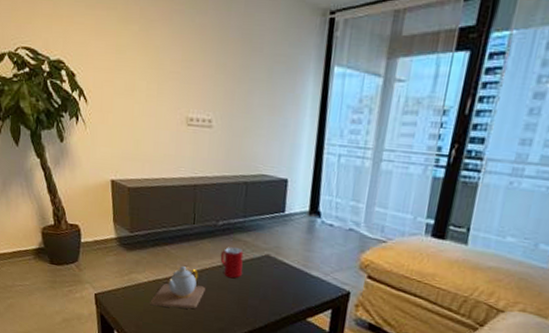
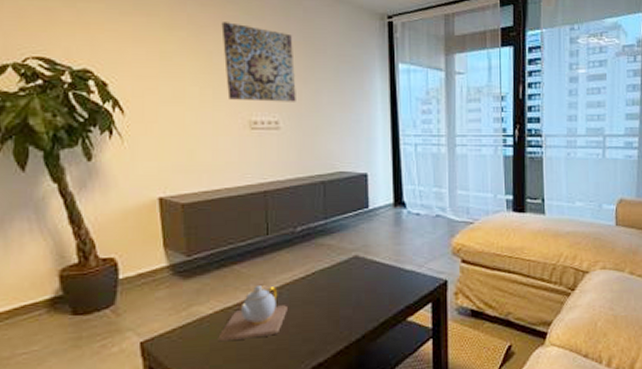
wall art: none [168,16,232,102] -> present [221,22,296,102]
cup: present [220,247,244,279] -> none [302,254,330,290]

